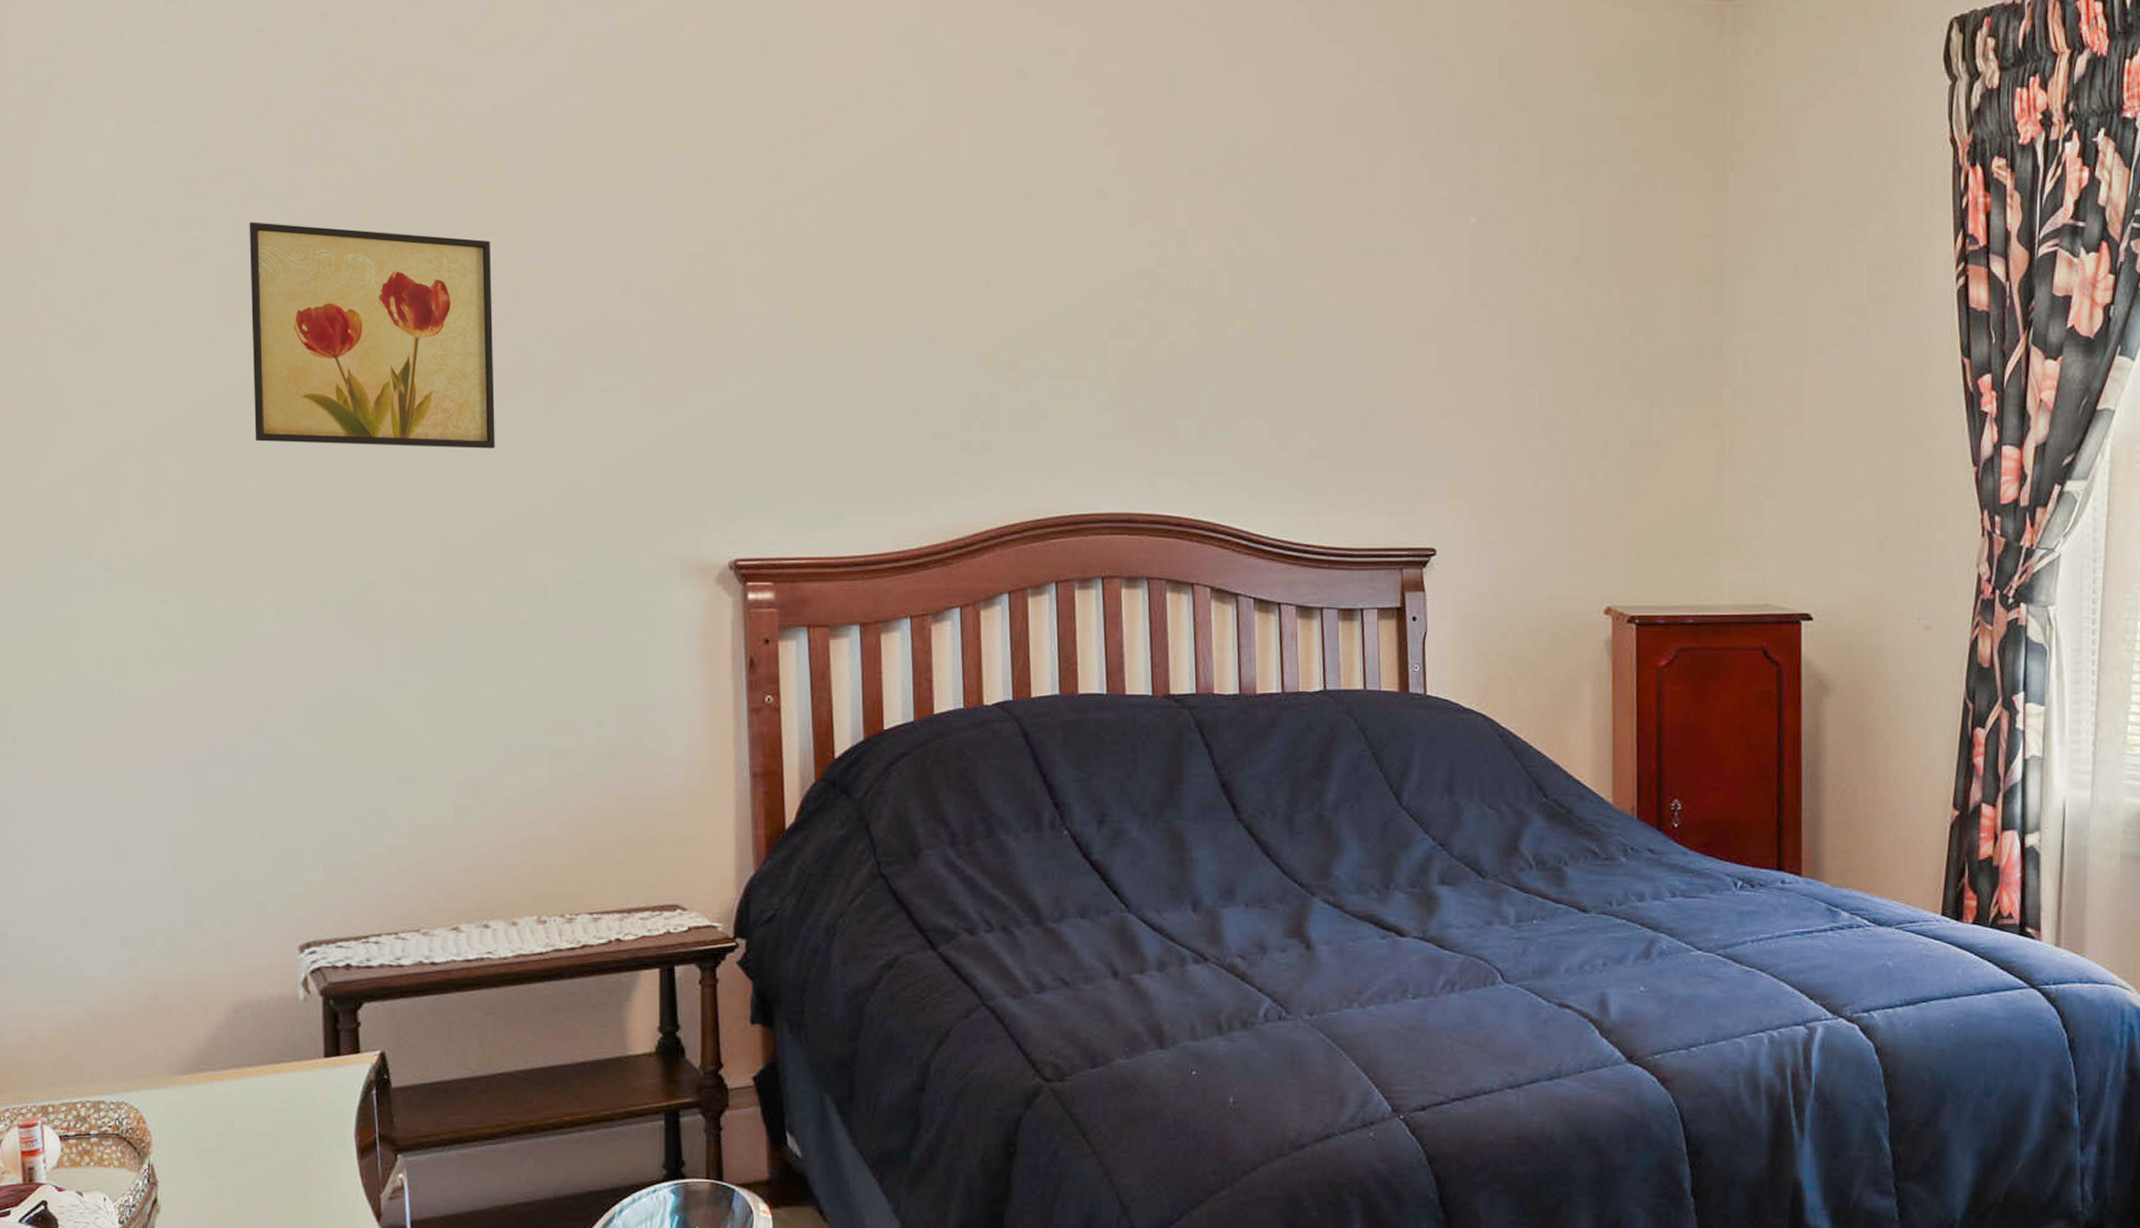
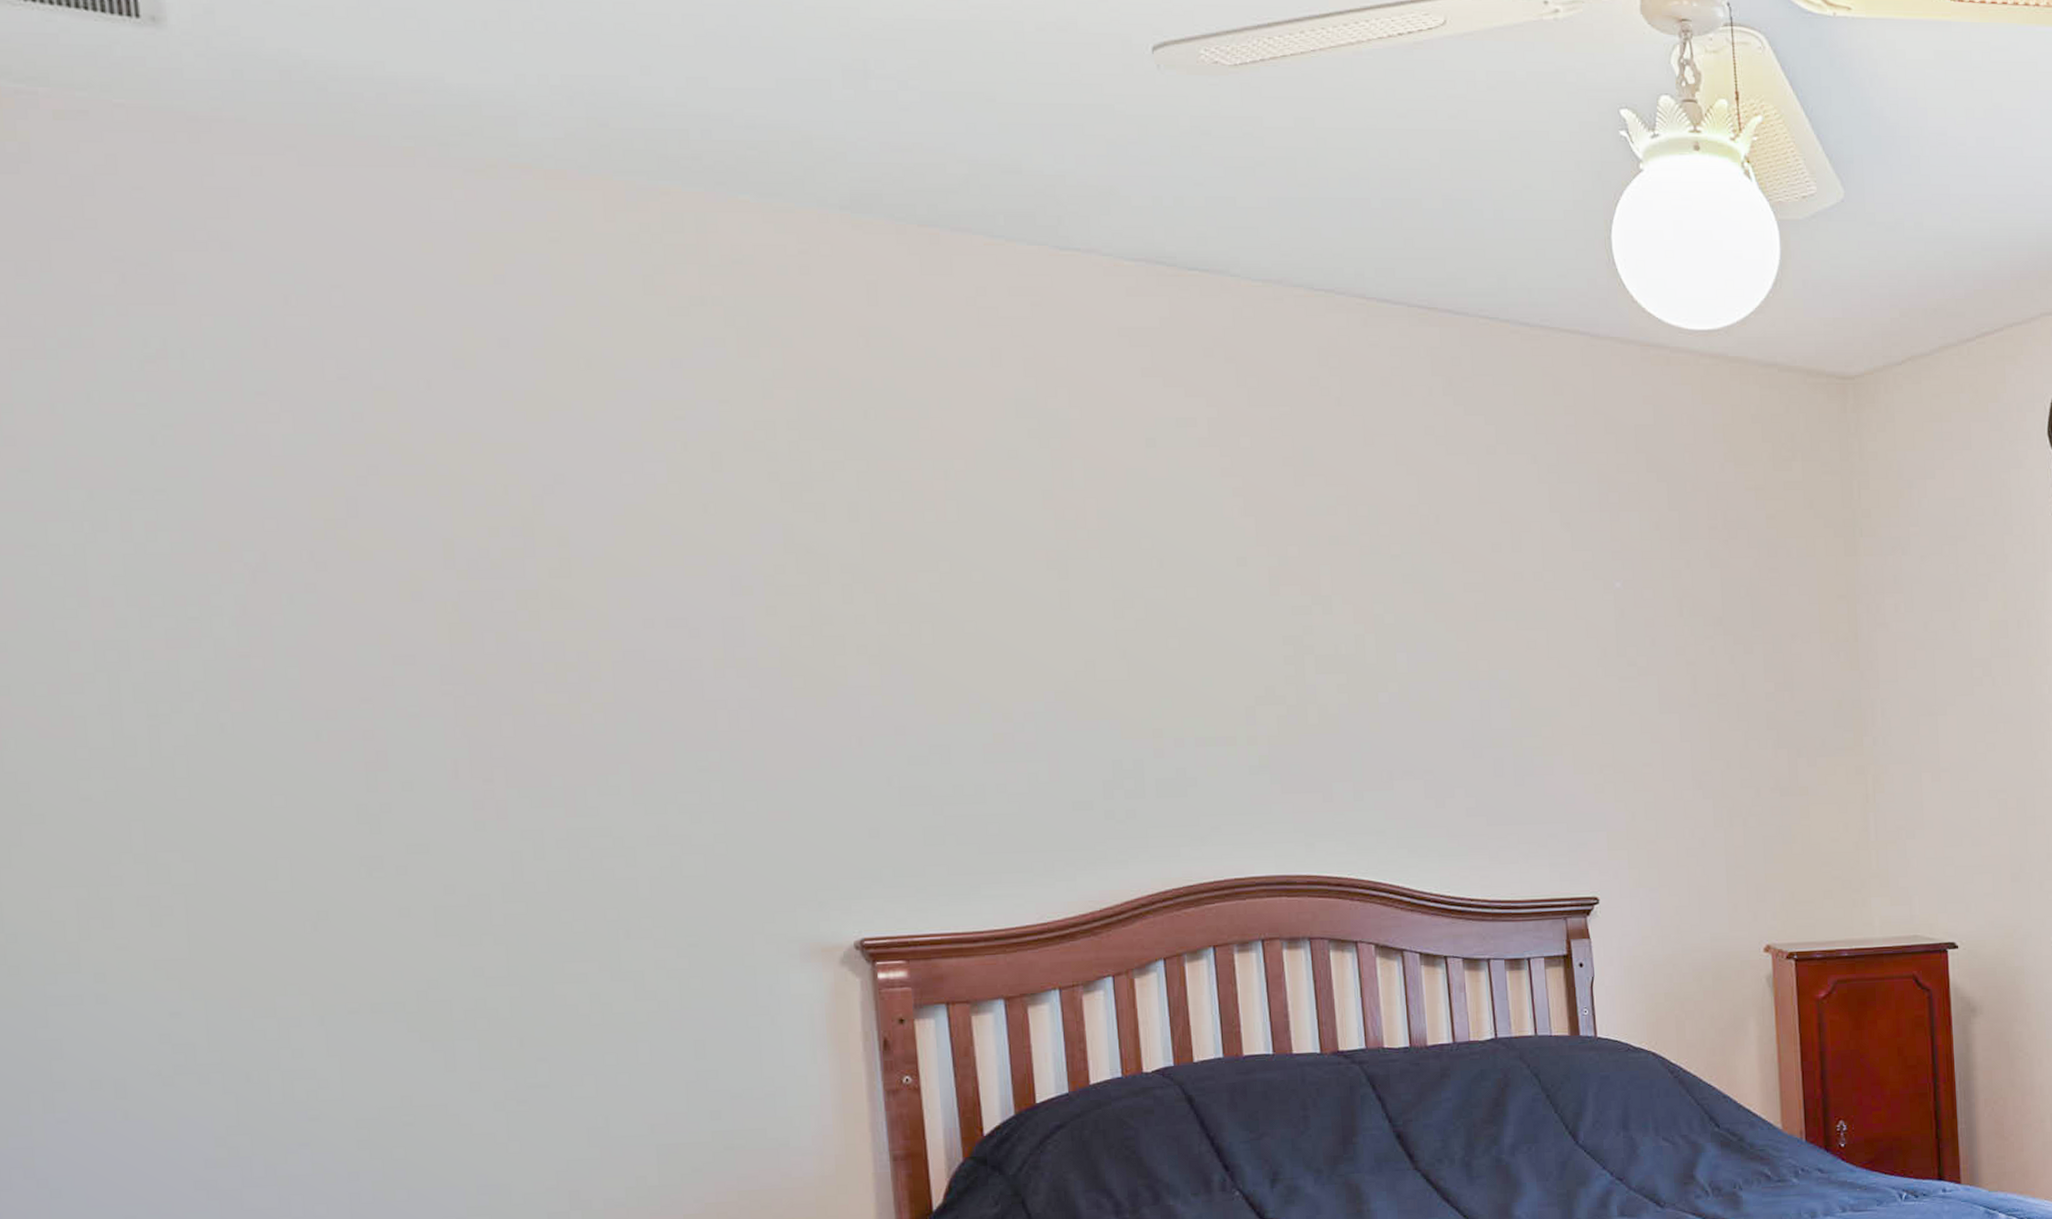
wall art: present [249,222,495,449] -> none [261,599,576,836]

